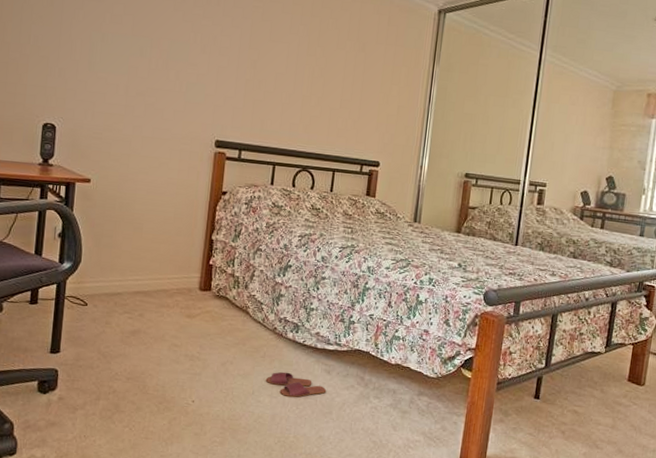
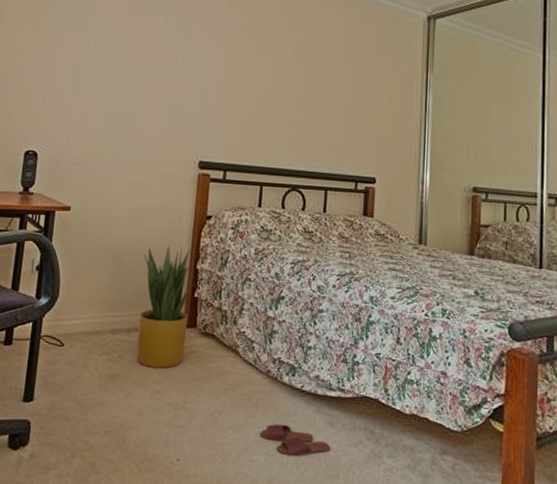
planter: none [156,218,209,326] -> present [137,245,194,369]

